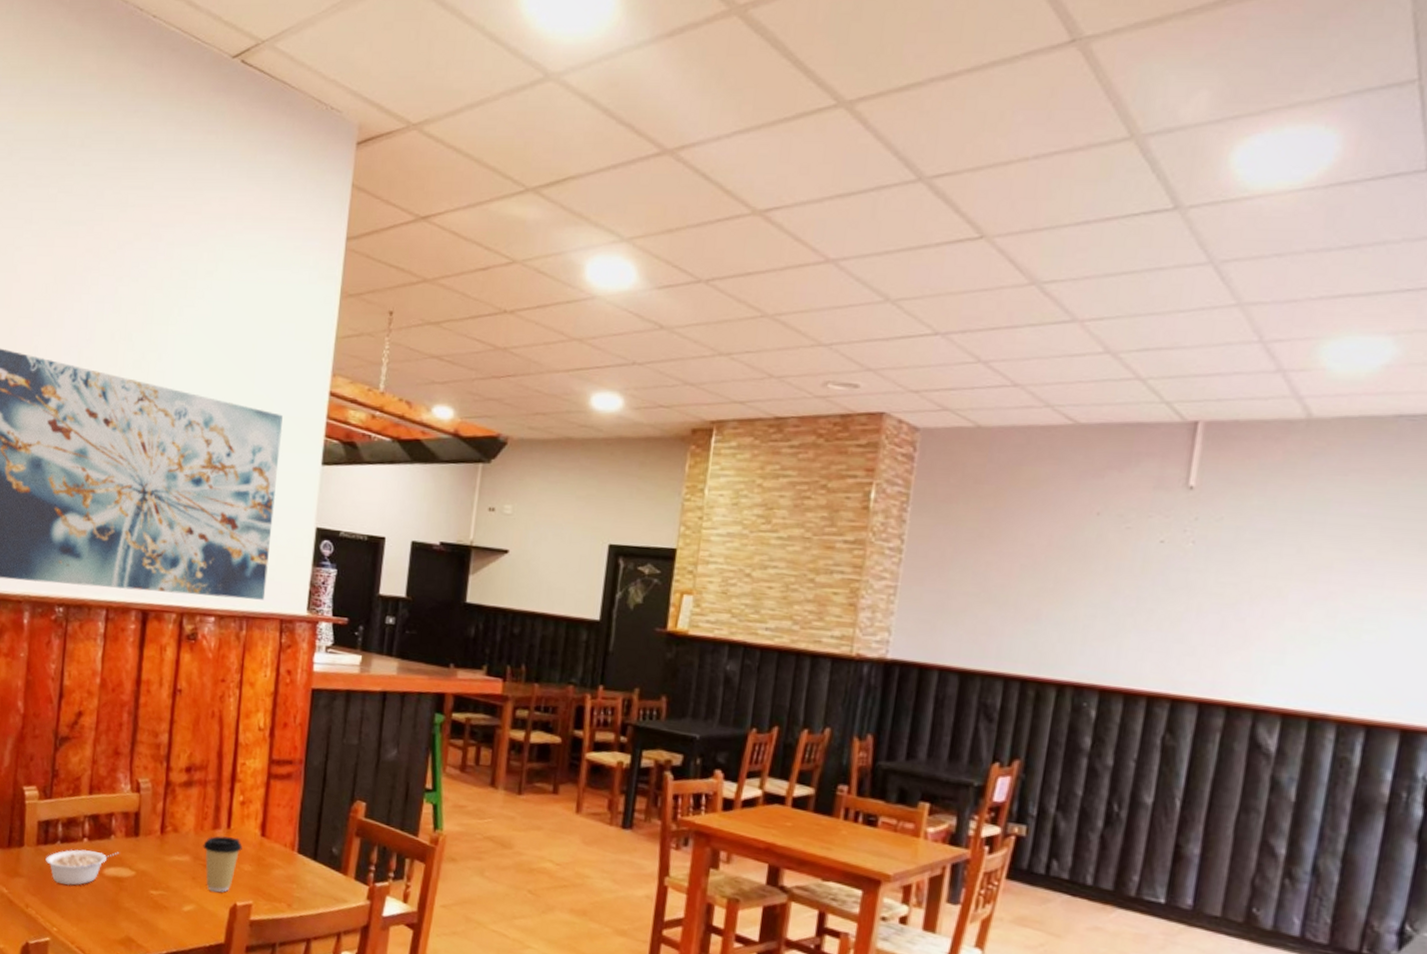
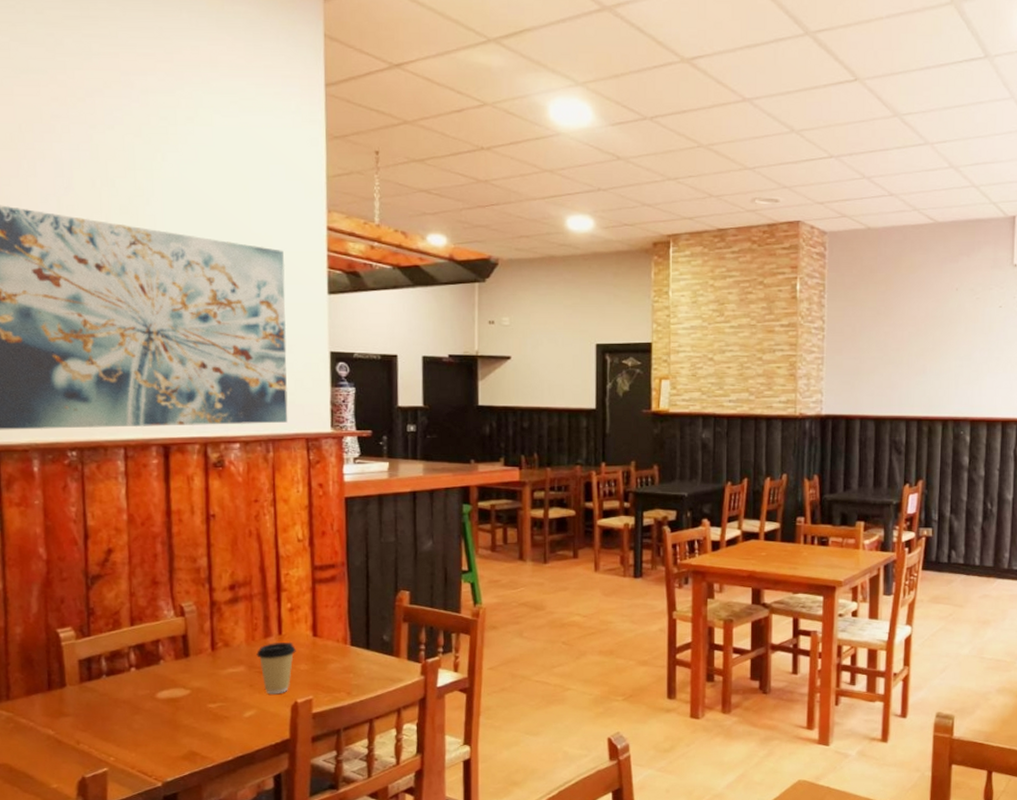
legume: present [45,849,120,886] -> none [92,675,171,716]

